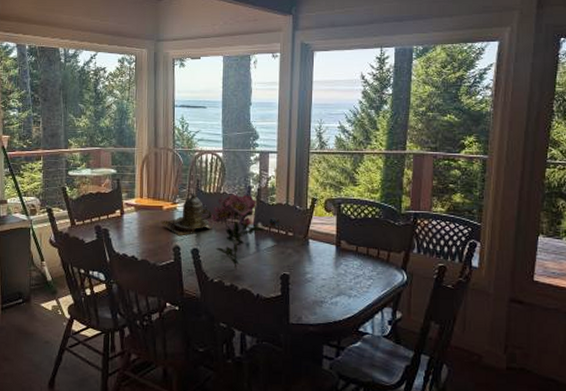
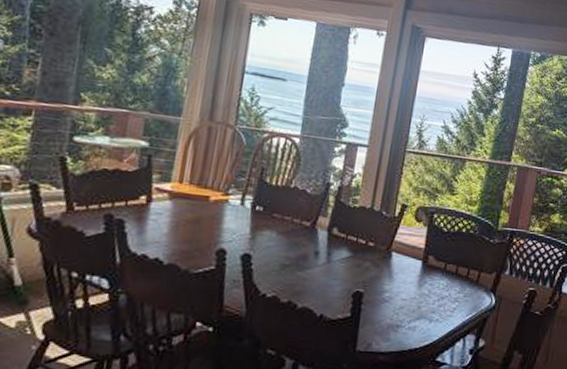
teapot: present [160,193,214,235] -> none [203,184,277,236]
flower bouquet: present [211,194,280,270] -> none [274,190,362,283]

